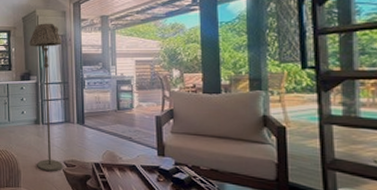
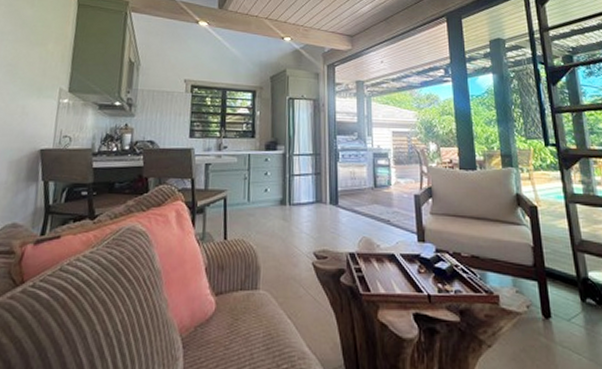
floor lamp: present [29,23,63,172] -> none [276,84,315,267]

